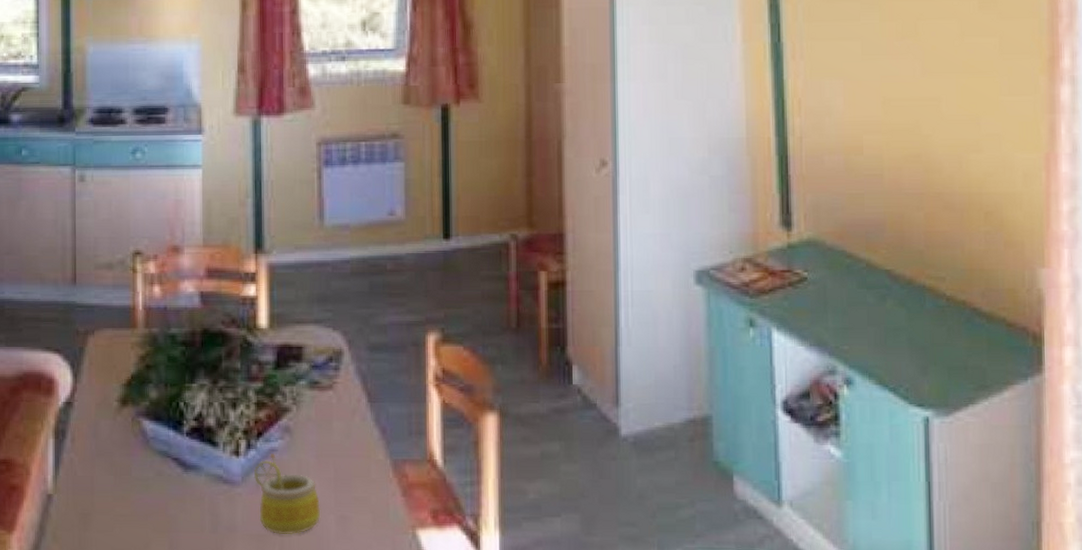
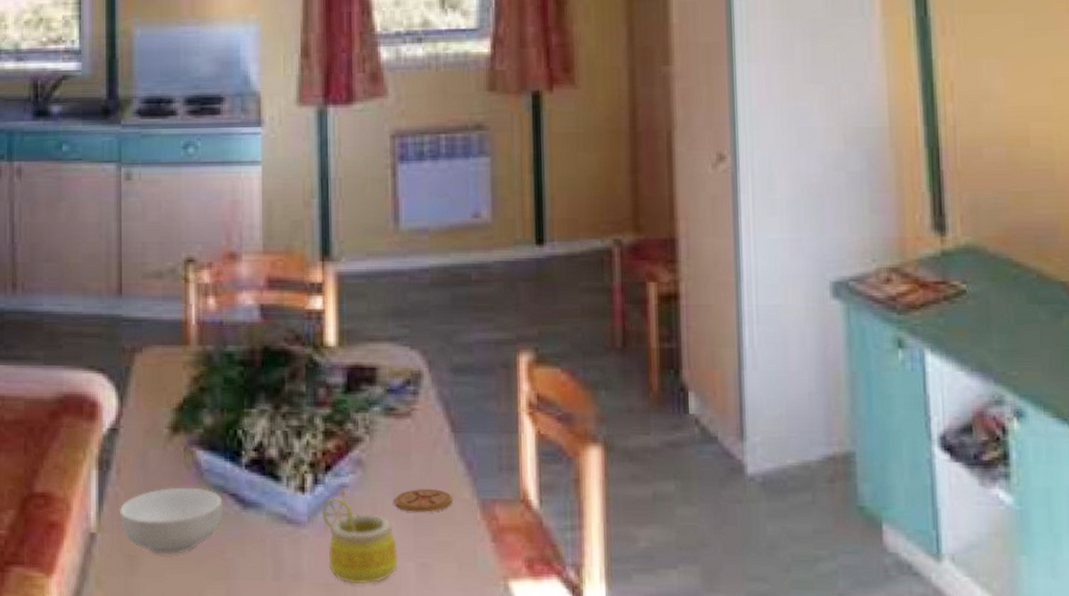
cereal bowl: none [73,453,166,512] -> present [119,487,223,555]
coaster: none [317,452,368,472] -> present [394,489,452,512]

